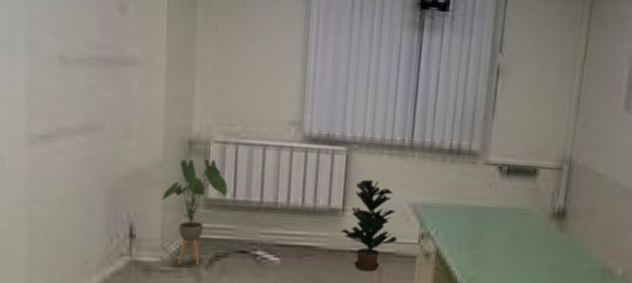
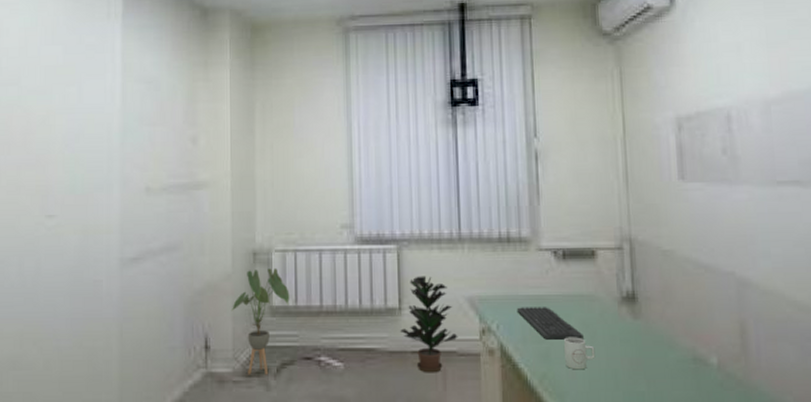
computer keyboard: none [456,216,513,248] -> present [516,307,583,340]
mug: none [493,245,522,275] -> present [563,337,595,370]

